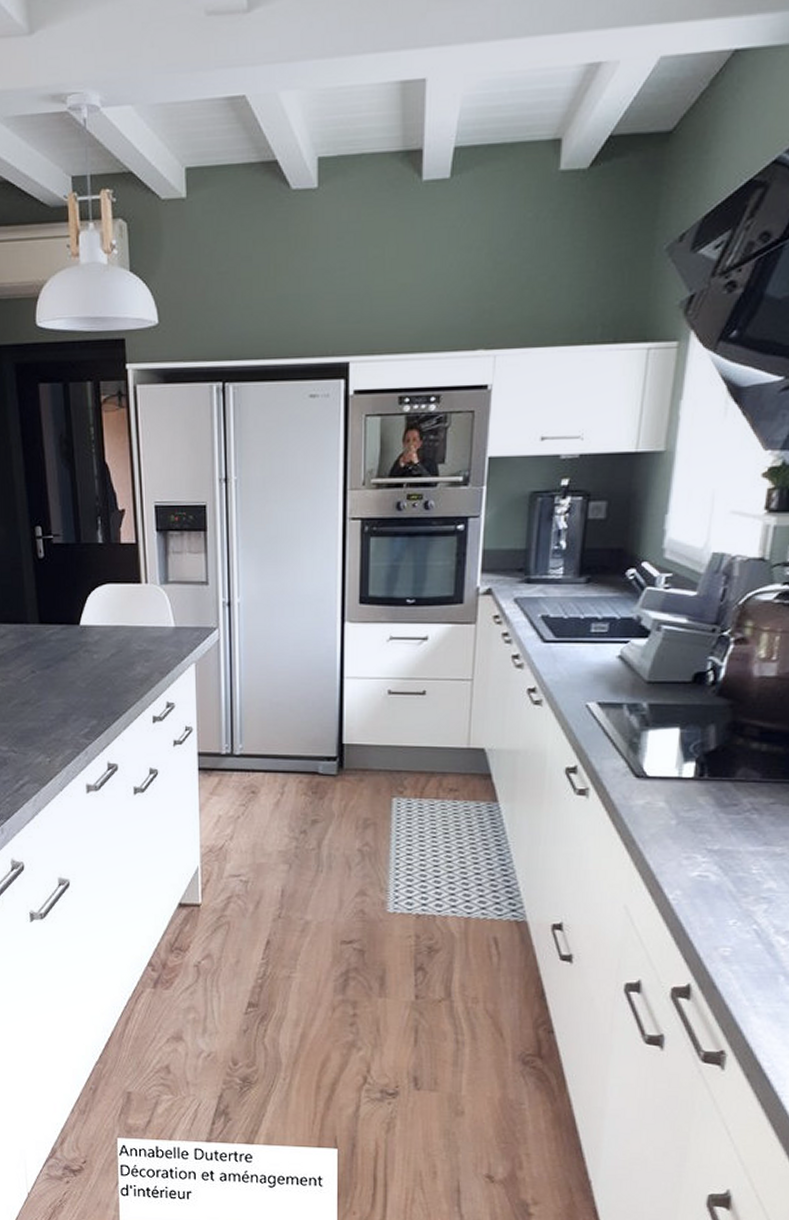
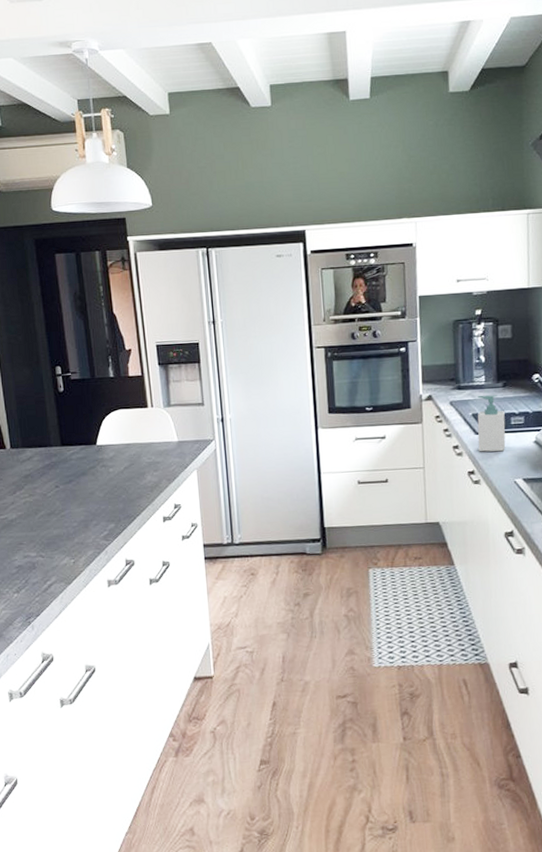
soap bottle: none [544,592,584,666] -> present [477,395,506,452]

